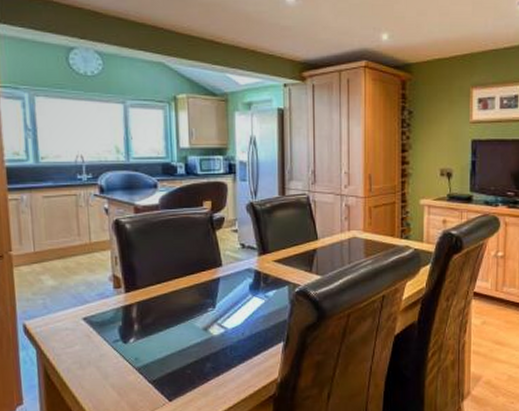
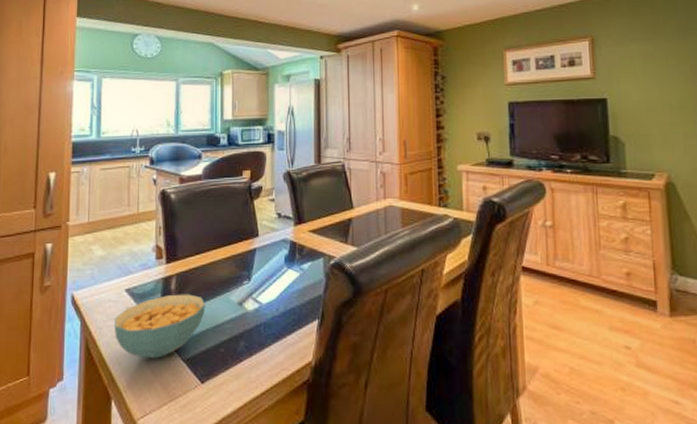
cereal bowl: none [72,321,170,382] -> present [114,294,205,359]

